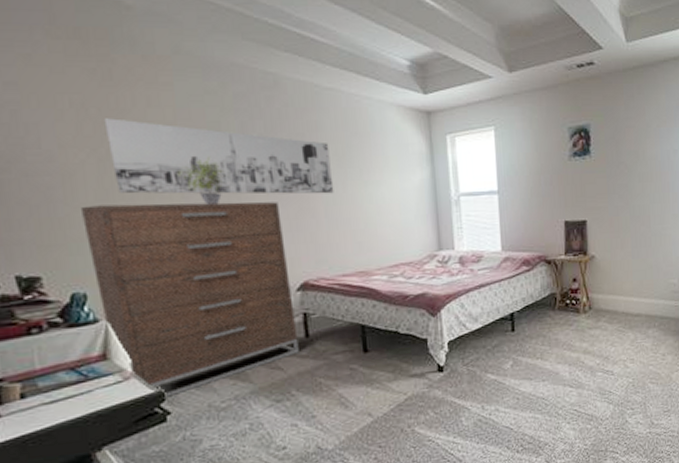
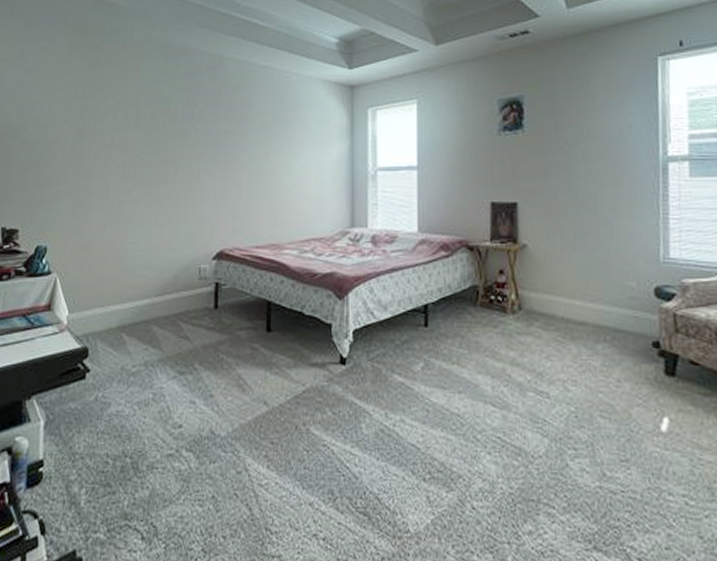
dresser: present [82,202,299,399] -> none [55,169,208,355]
wall art: present [103,118,334,194] -> none [85,96,258,165]
potted plant: present [177,156,225,205] -> none [131,128,168,172]

